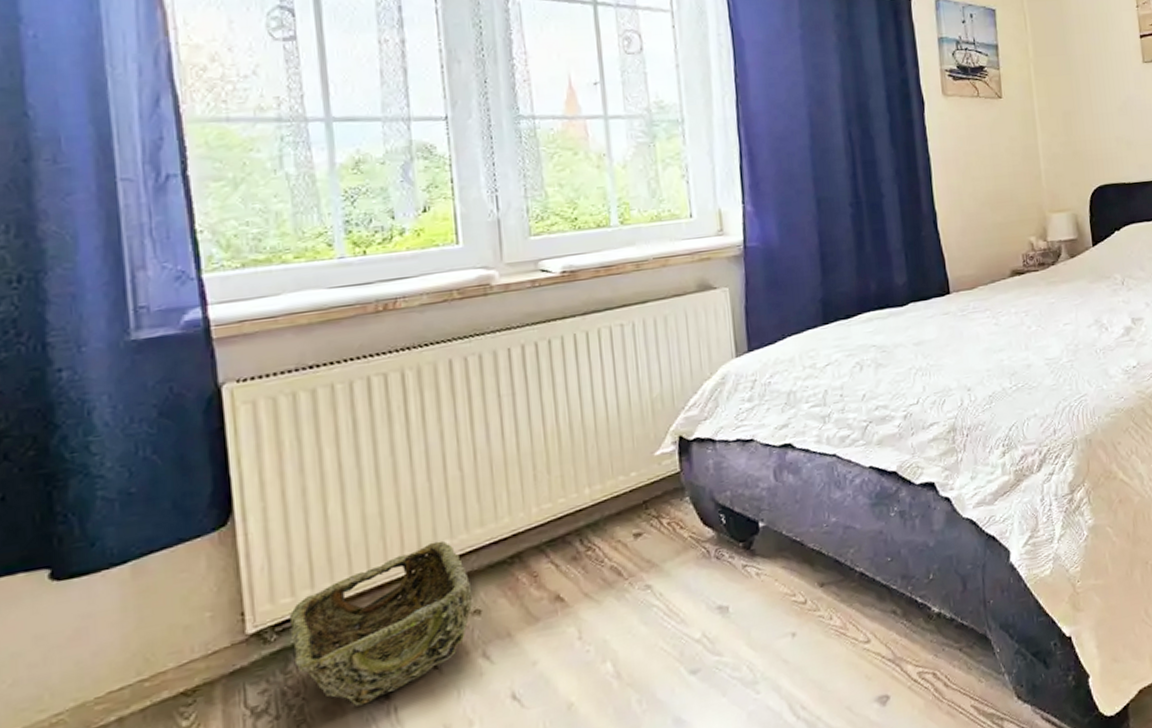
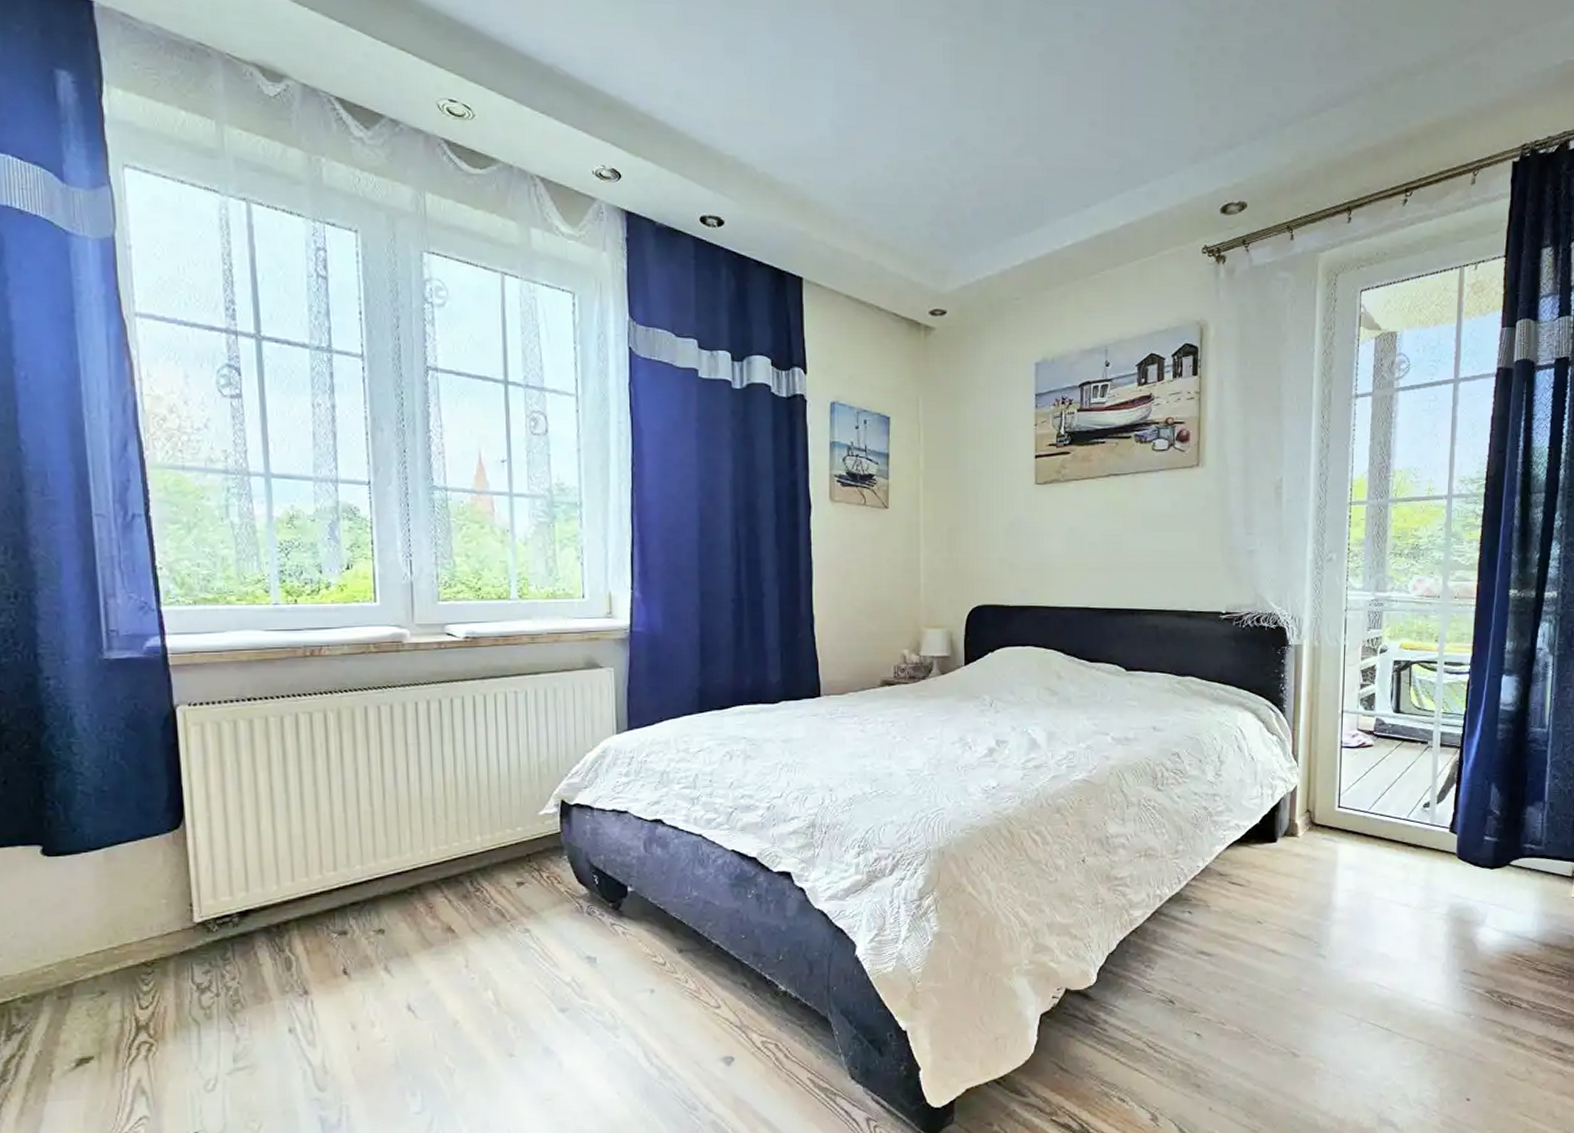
woven basket: present [289,541,473,706] -> none [228,865,378,996]

